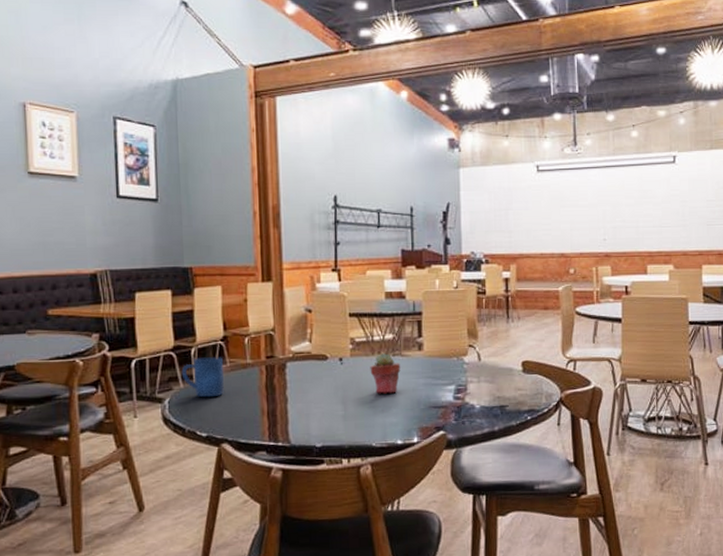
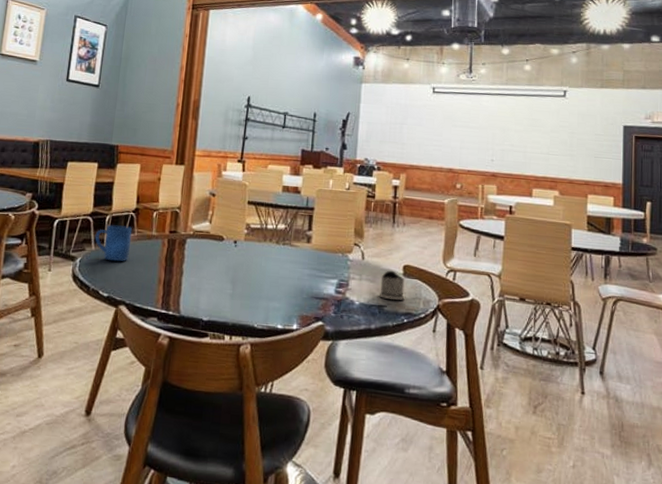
potted succulent: present [370,353,401,394] -> none [260,241,289,280]
tea glass holder: none [499,368,526,398] -> present [378,270,405,300]

